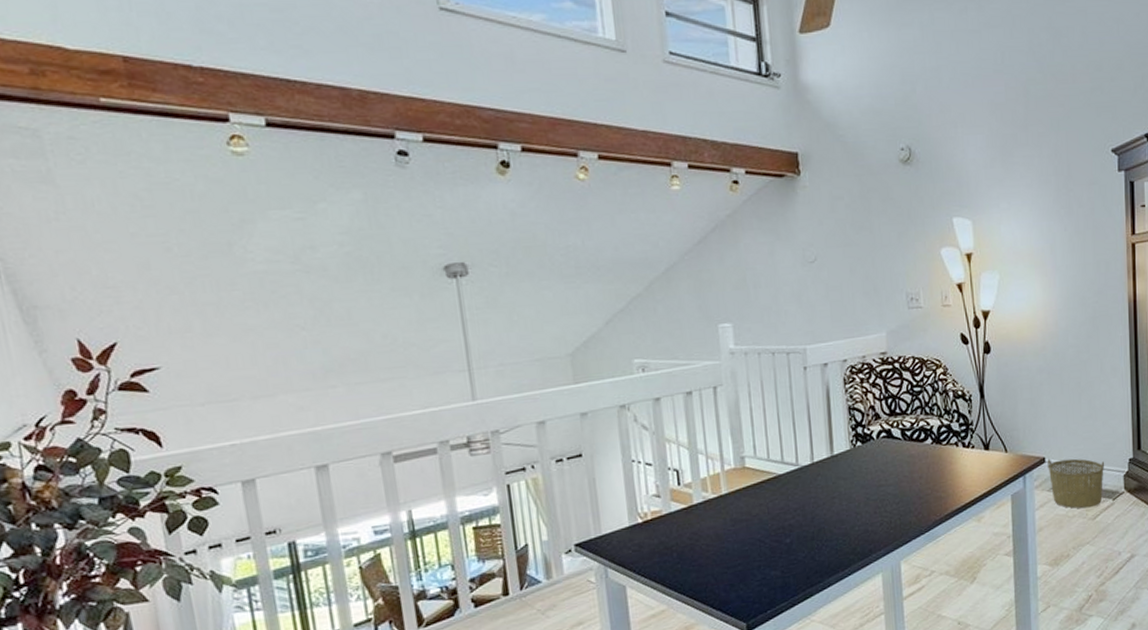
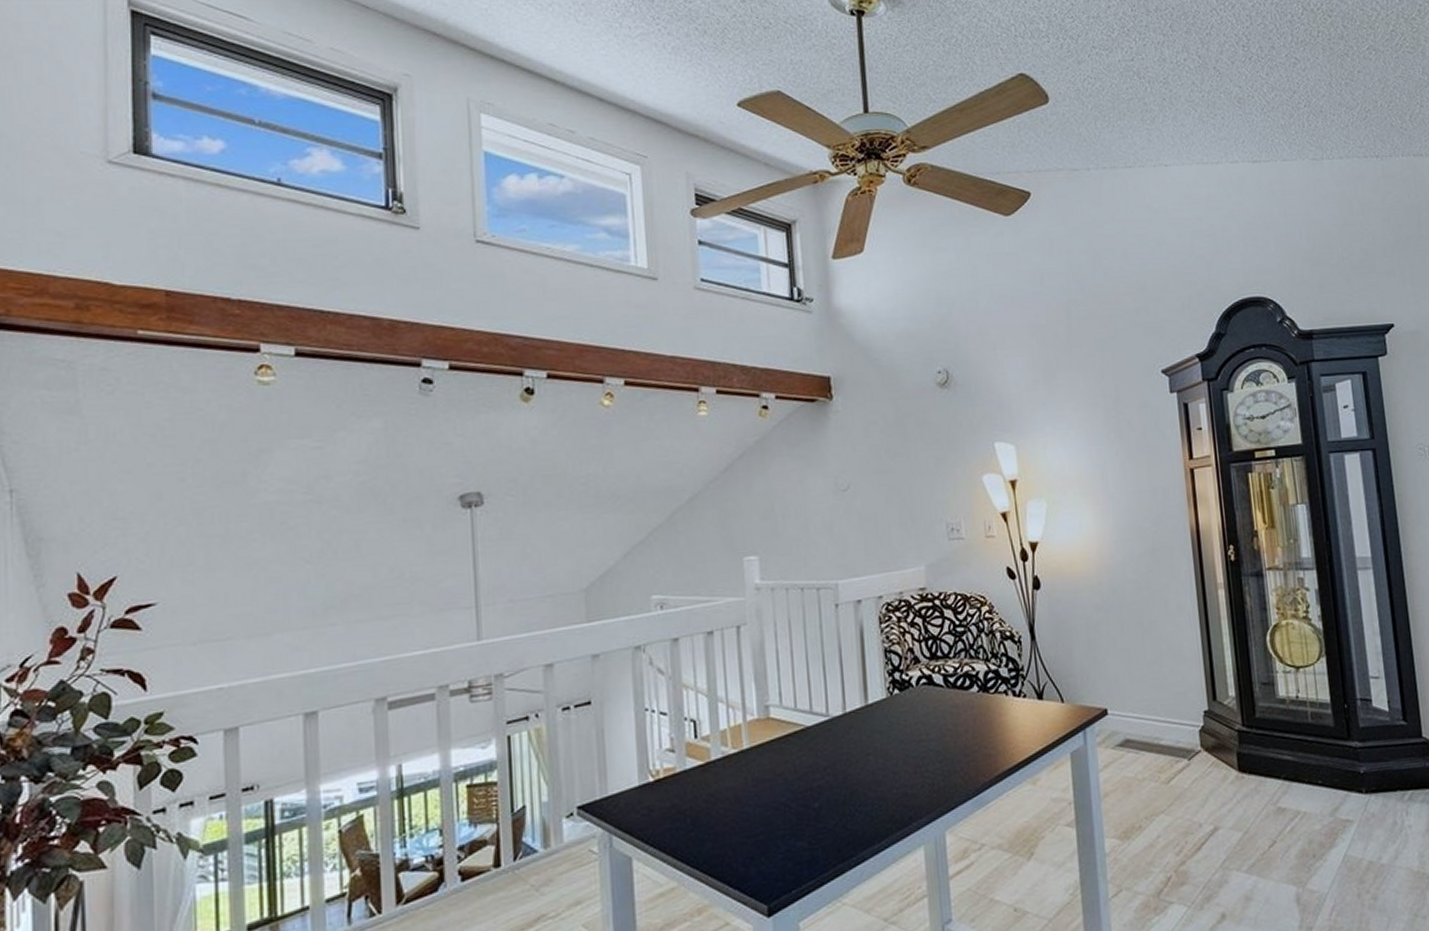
basket: present [1047,458,1105,509] -> none [1110,710,1177,770]

